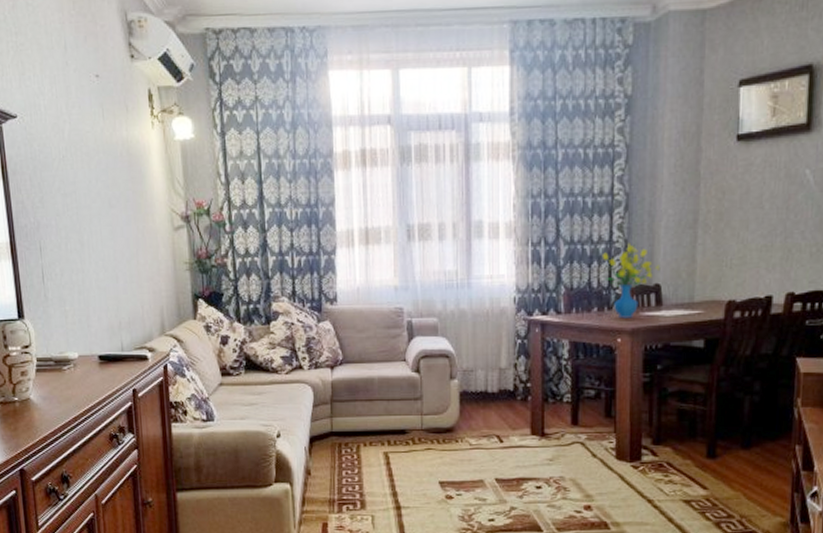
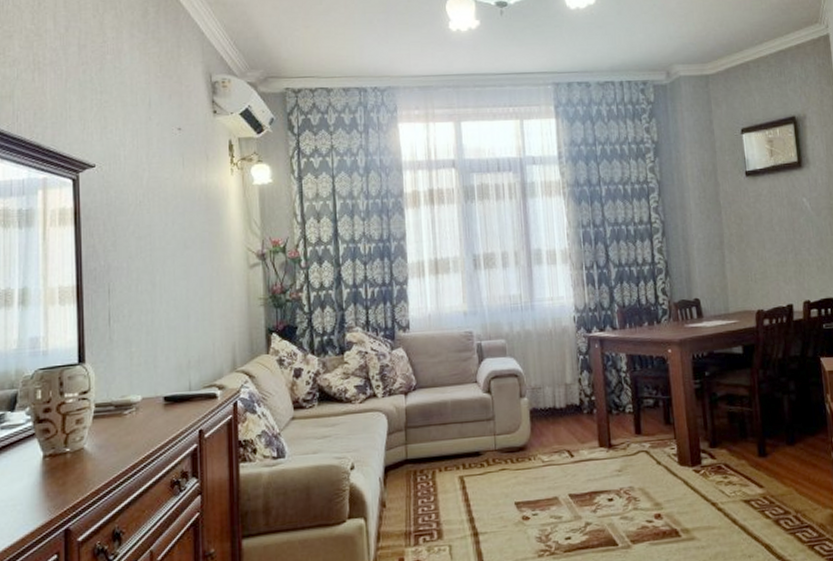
bouquet: present [601,243,661,319] -> none [646,263,698,331]

